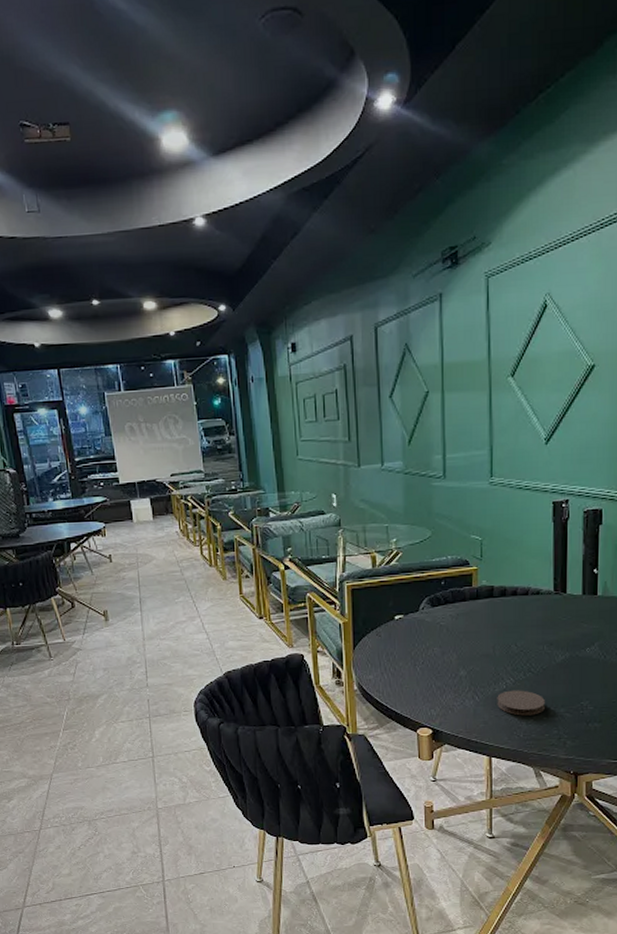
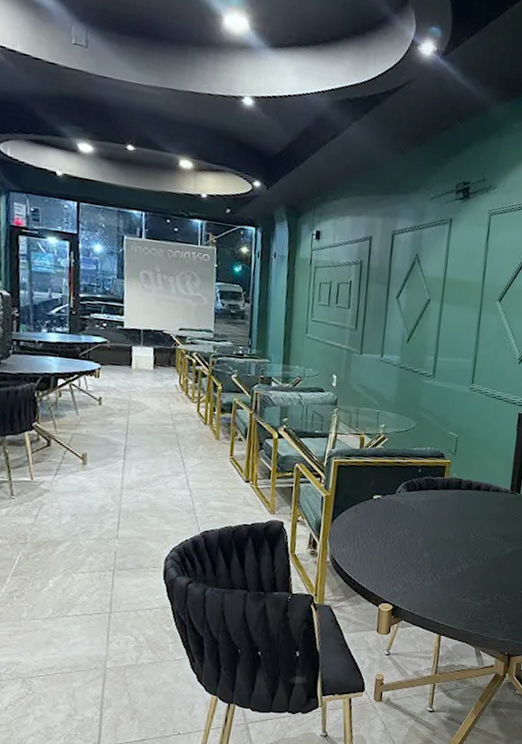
coaster: present [497,690,545,716] -> none [451,575,492,600]

